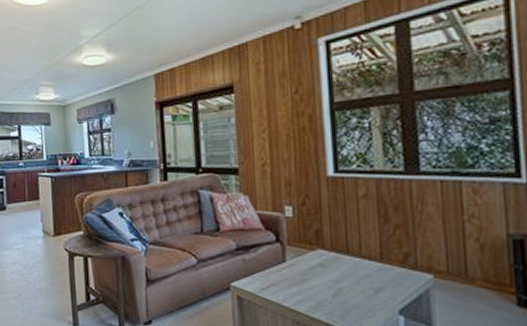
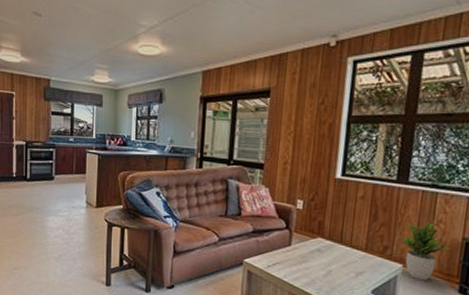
potted plant: none [420,215,492,294] -> present [398,219,450,281]

